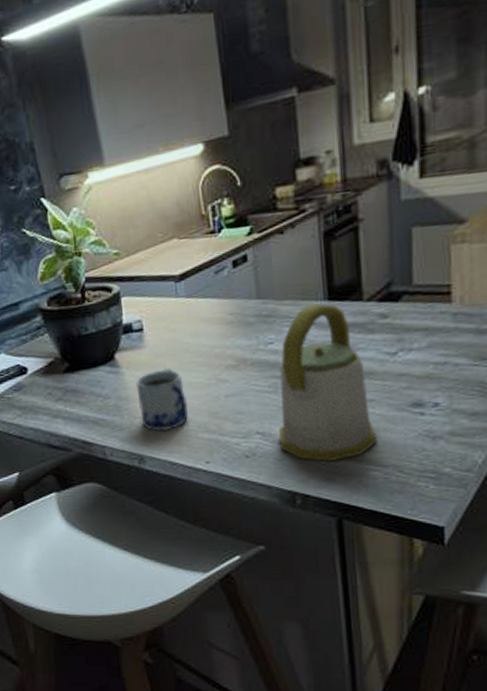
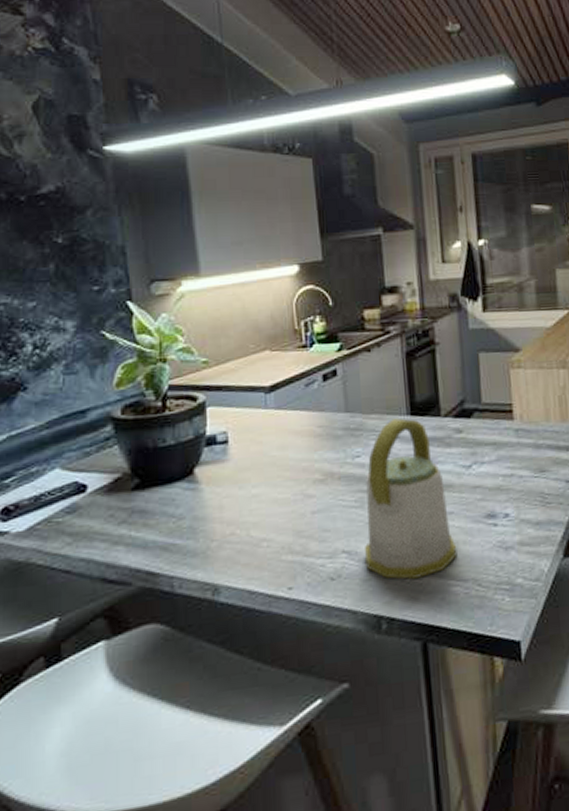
mug: present [135,366,188,432] -> none [215,481,272,556]

